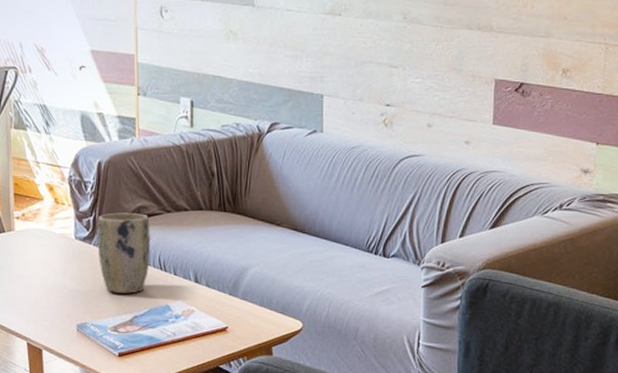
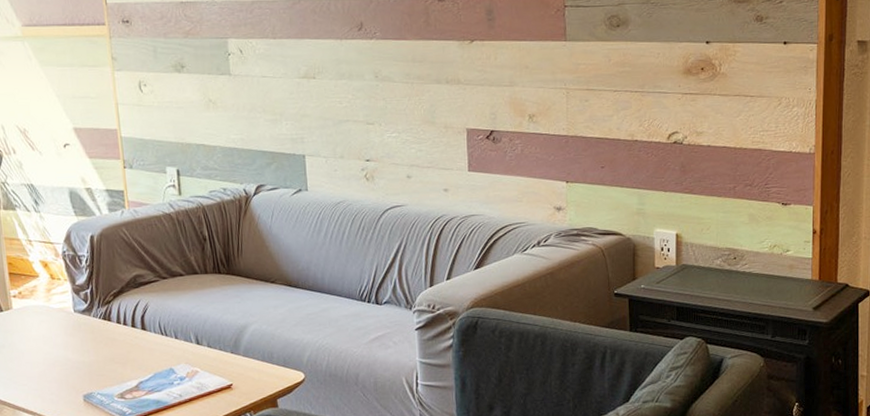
plant pot: present [97,212,150,294] -> none [95,282,150,361]

